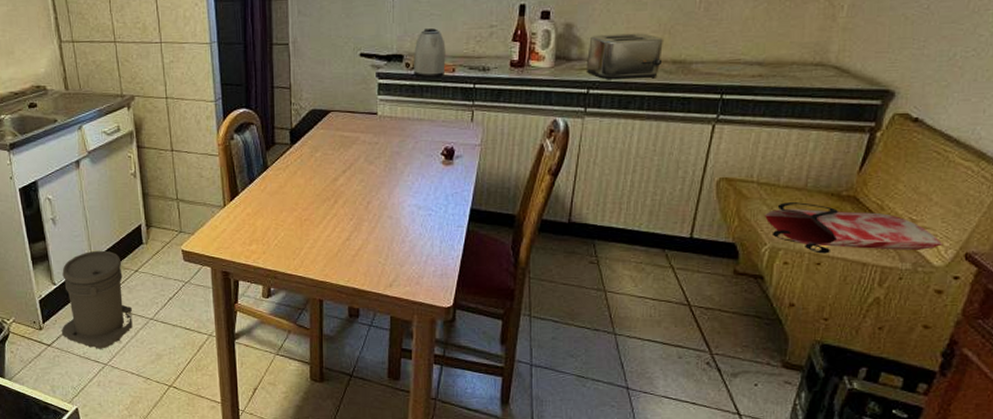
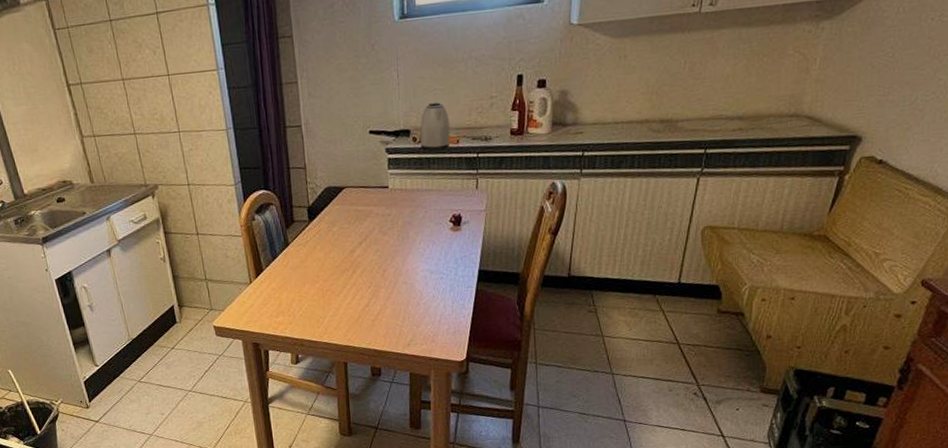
bucket: present [61,250,133,349] -> none [103,331,173,422]
toaster: present [586,33,665,80] -> none [580,95,653,142]
bag: present [765,202,944,254] -> none [745,244,903,289]

